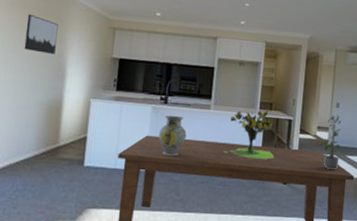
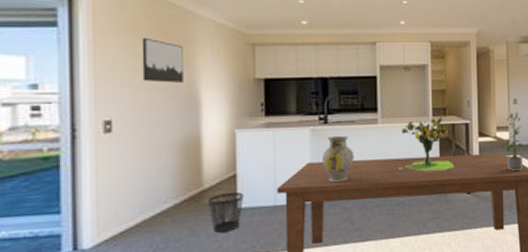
wastebasket: none [61,151,91,185] -> present [207,191,244,233]

